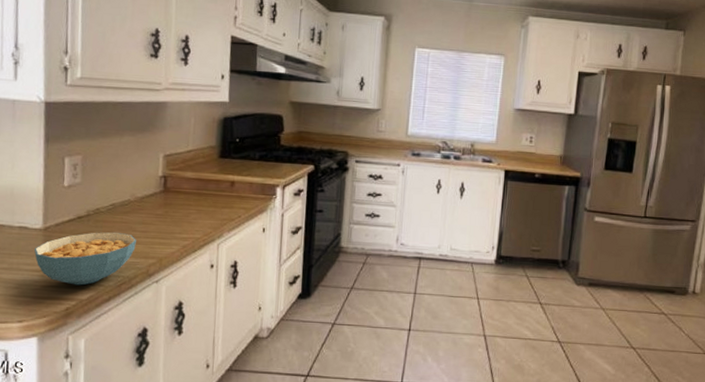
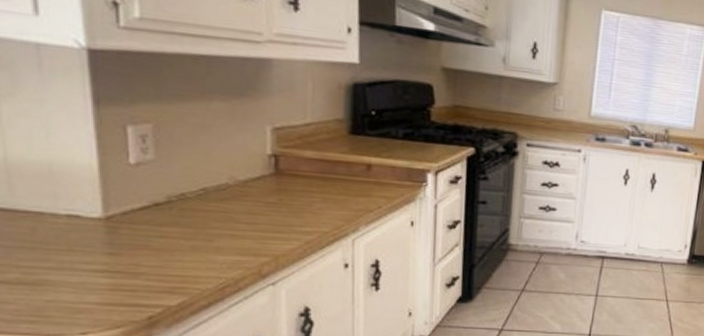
cereal bowl: present [34,232,136,286] -> none [93,223,241,289]

